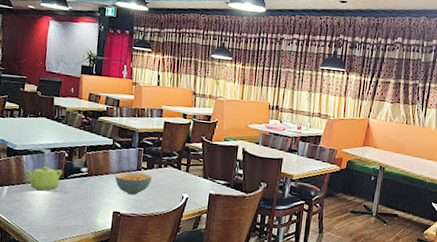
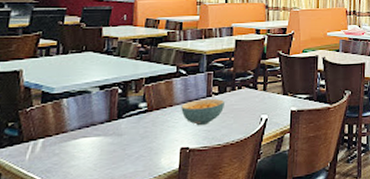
teapot: present [25,166,62,190] -> none [65,107,115,137]

